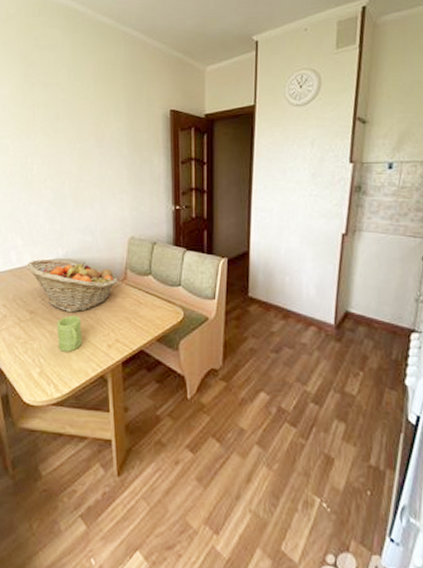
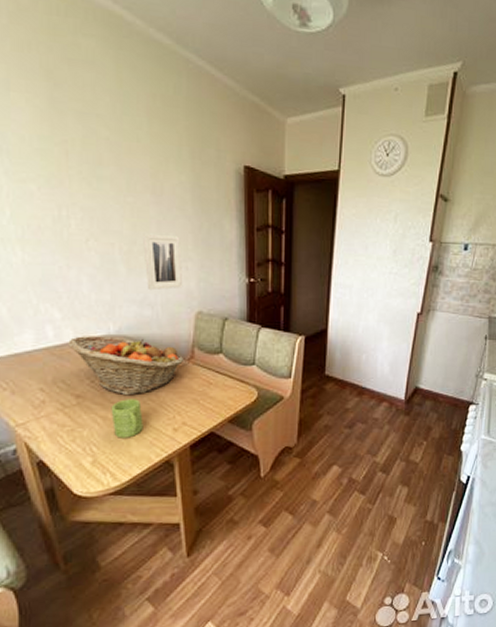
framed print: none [87,172,119,220] -> present [143,233,183,291]

